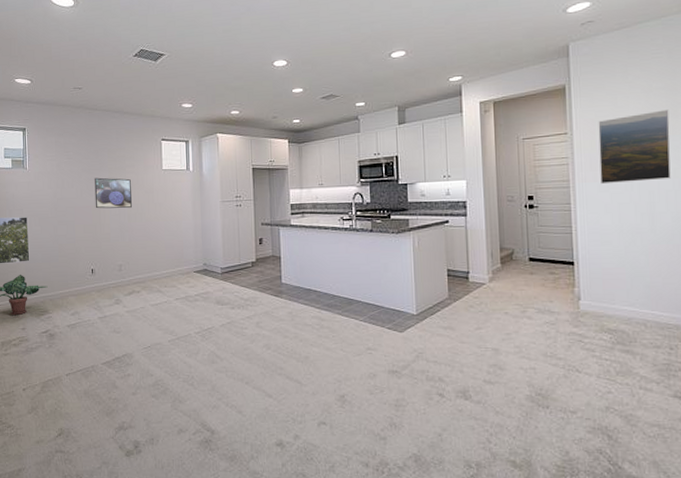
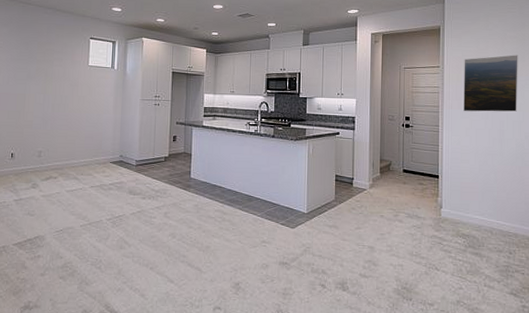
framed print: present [94,177,133,209] -> none [20,67,58,99]

